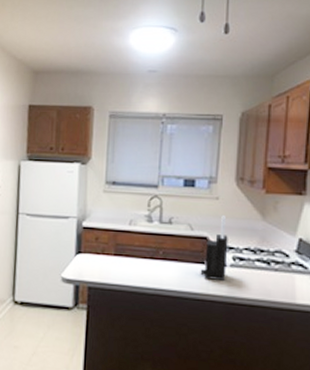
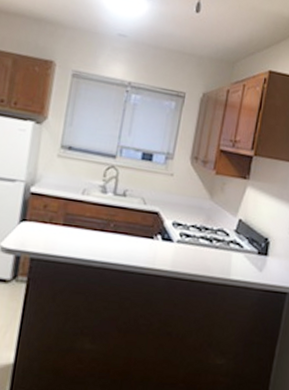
knife block: present [200,214,228,280] -> none [148,191,178,256]

